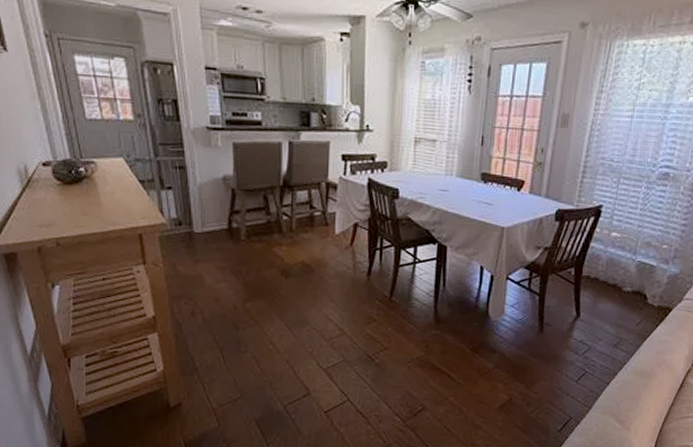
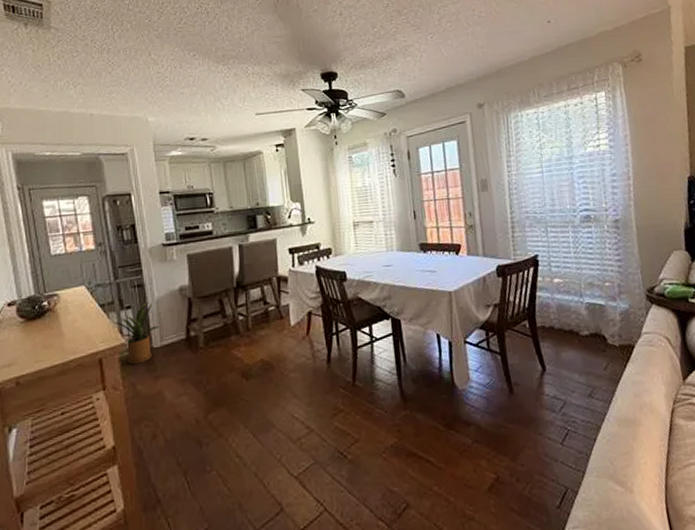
house plant: none [154,185,201,246] -> present [113,301,159,365]

